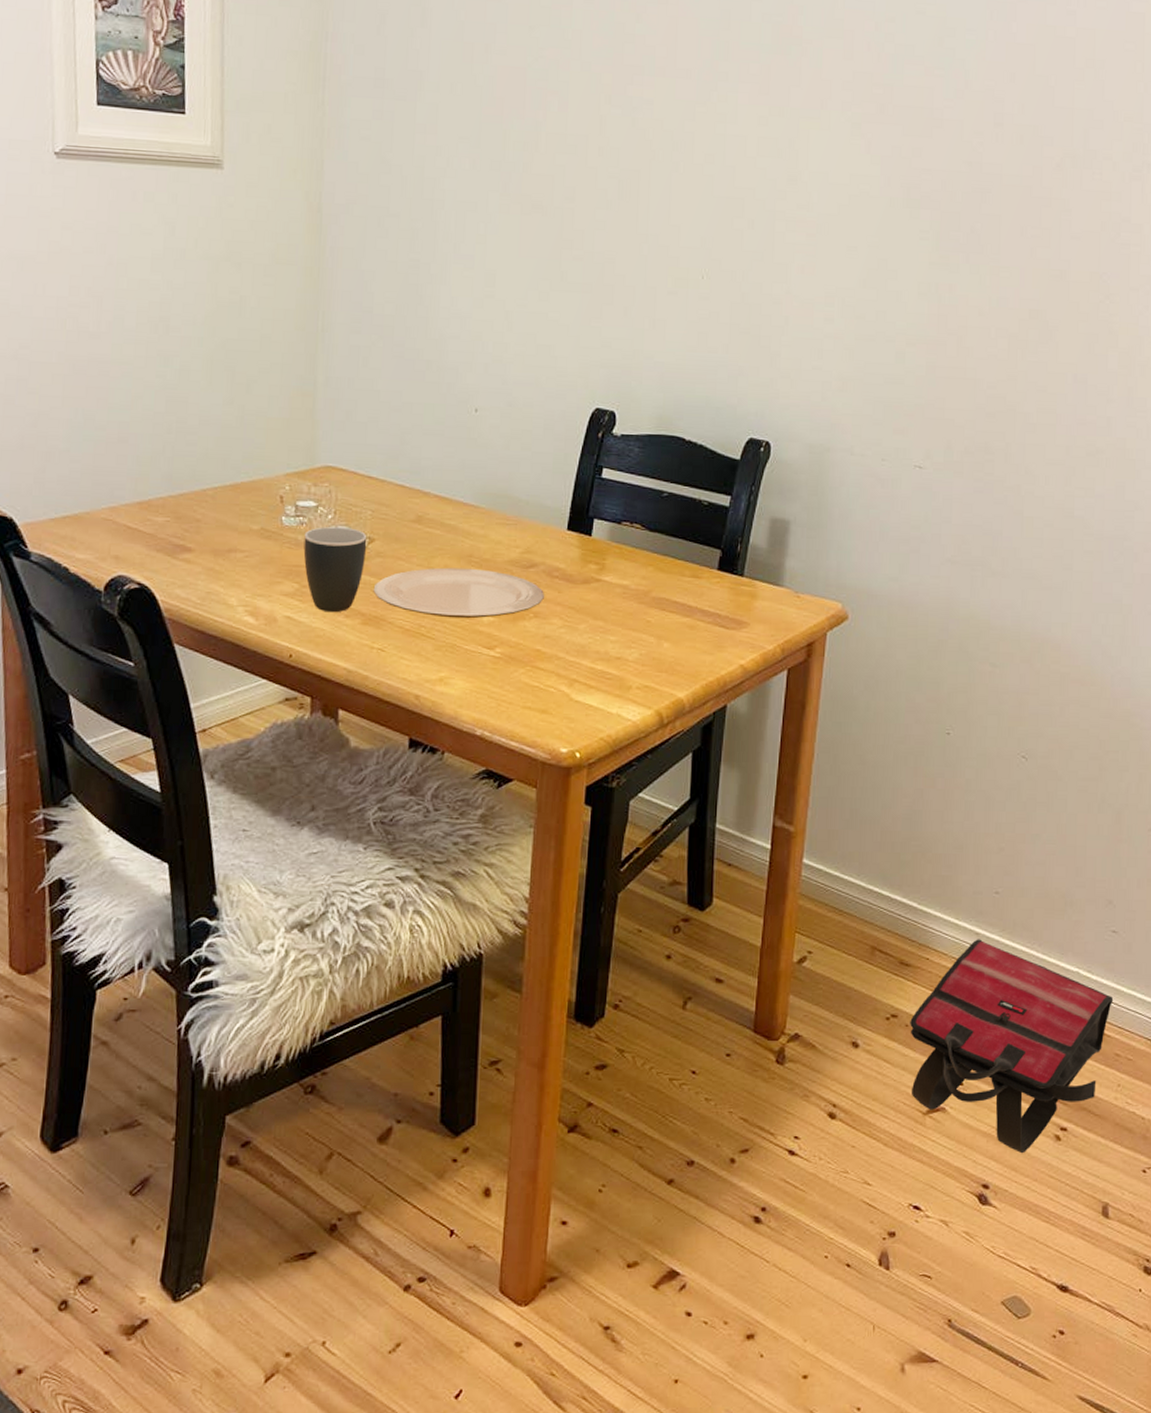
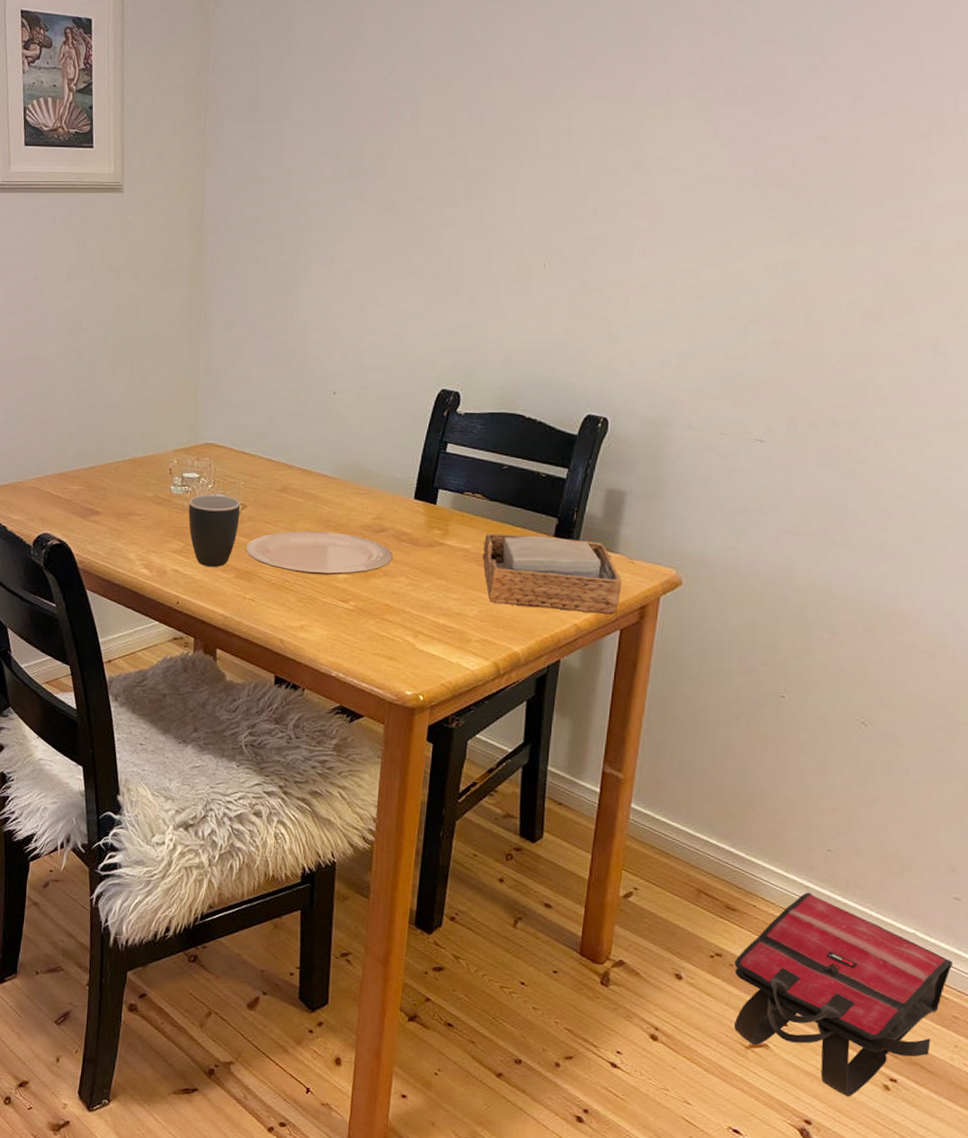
napkin holder: none [642,567,788,654] -> present [482,533,621,615]

